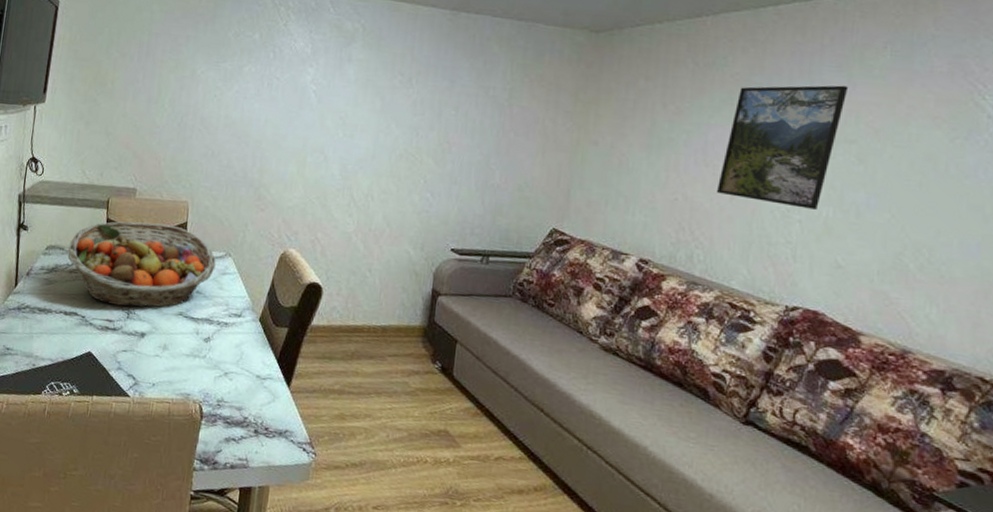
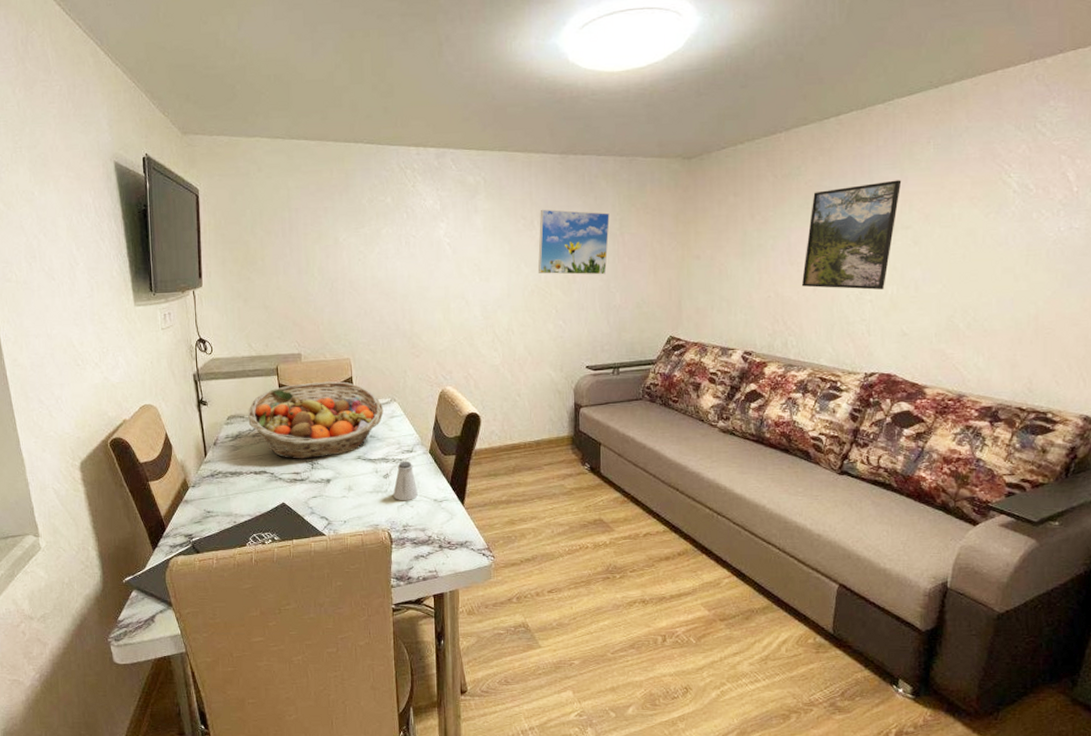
saltshaker: none [212,325,240,373] -> present [393,461,418,501]
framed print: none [409,67,499,149] -> present [537,209,610,275]

